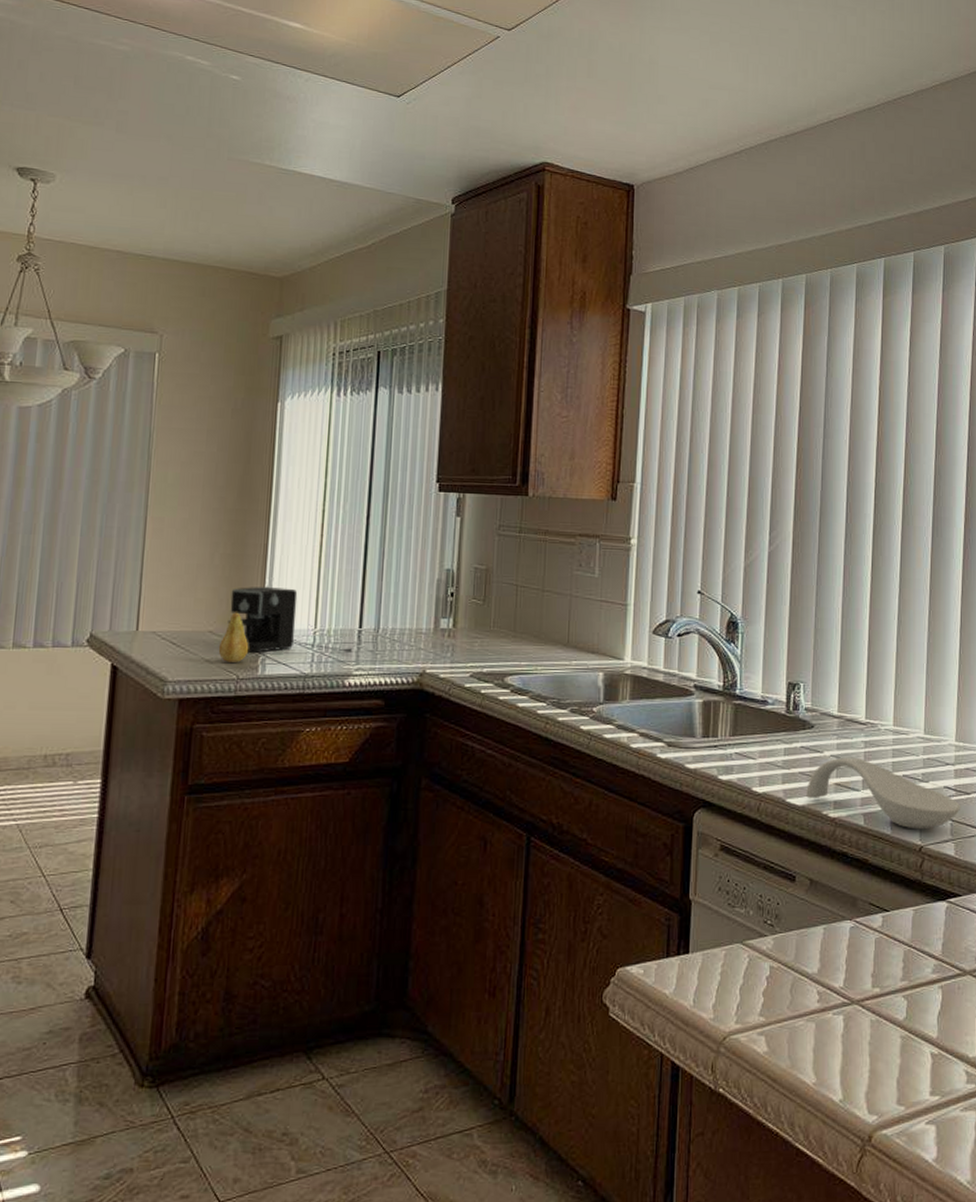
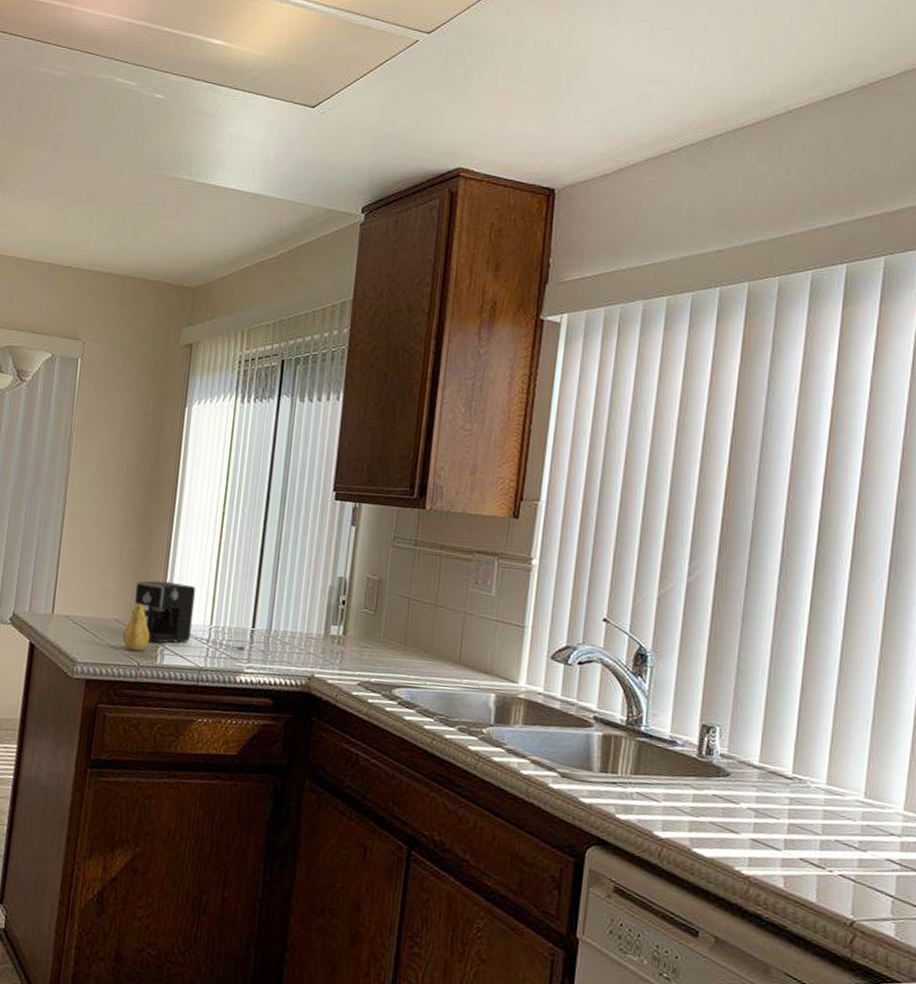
spoon rest: present [806,757,961,830] -> none [716,812,907,904]

